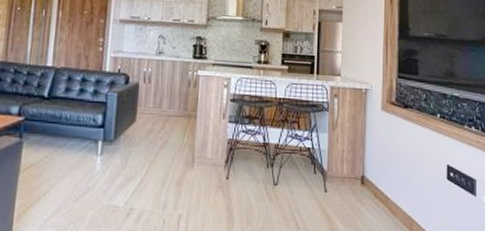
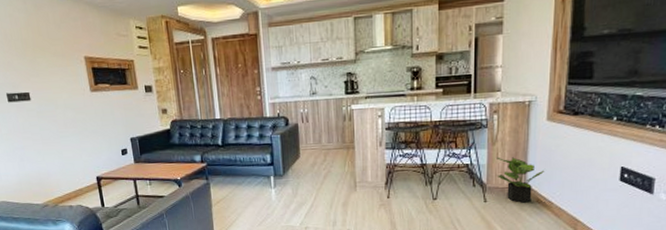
potted plant: none [336,143,382,196] -> present [496,157,545,203]

